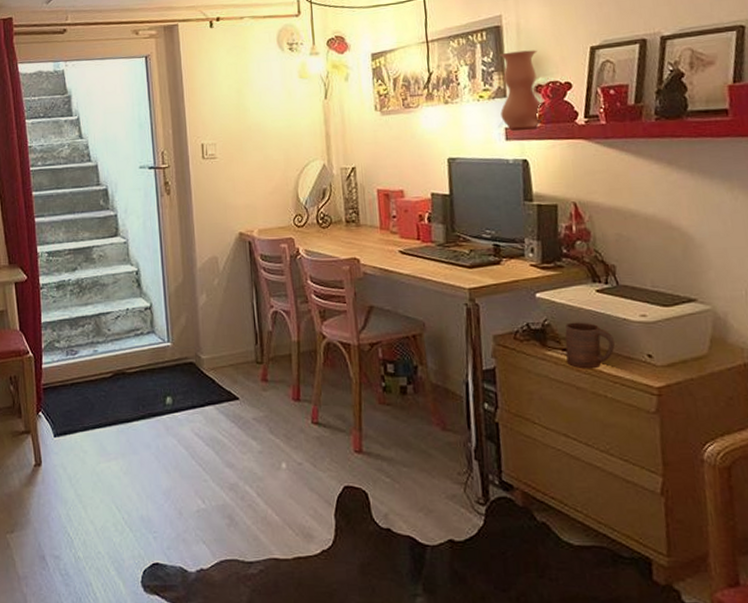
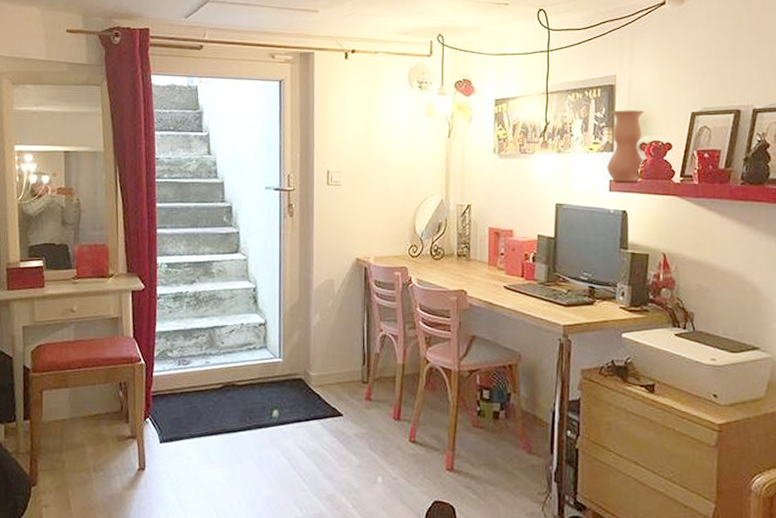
cup: present [564,322,615,369] -> none [643,362,686,405]

